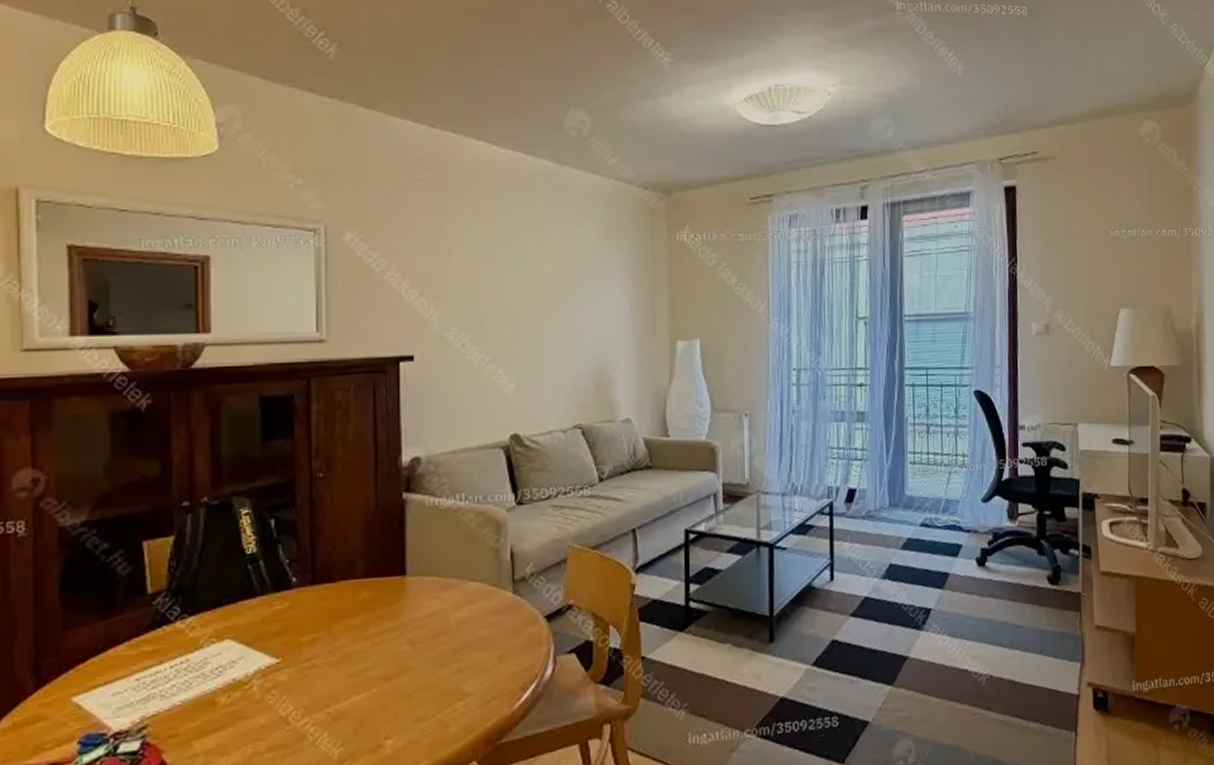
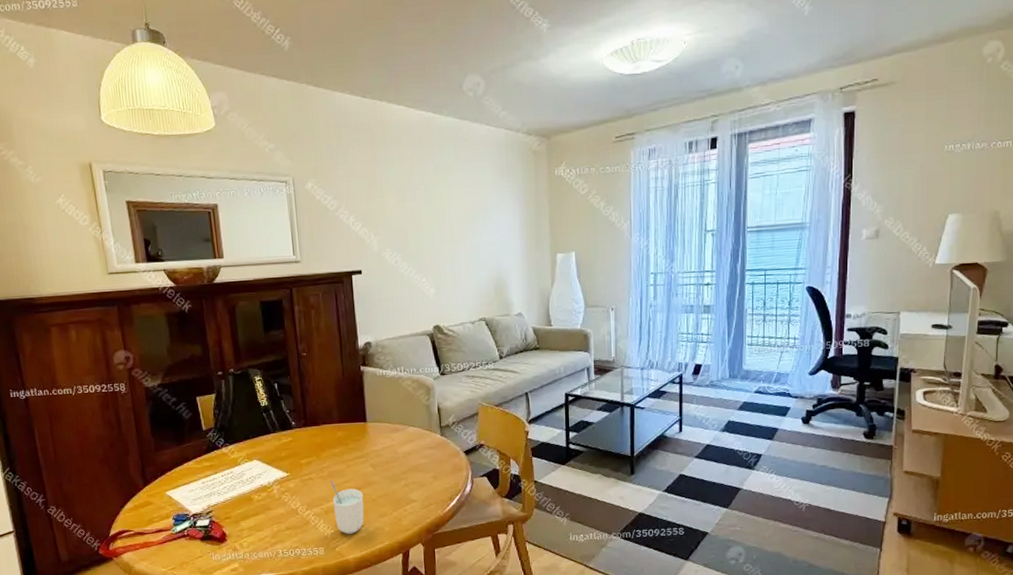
cup: none [344,668,394,753] -> present [330,481,364,534]

